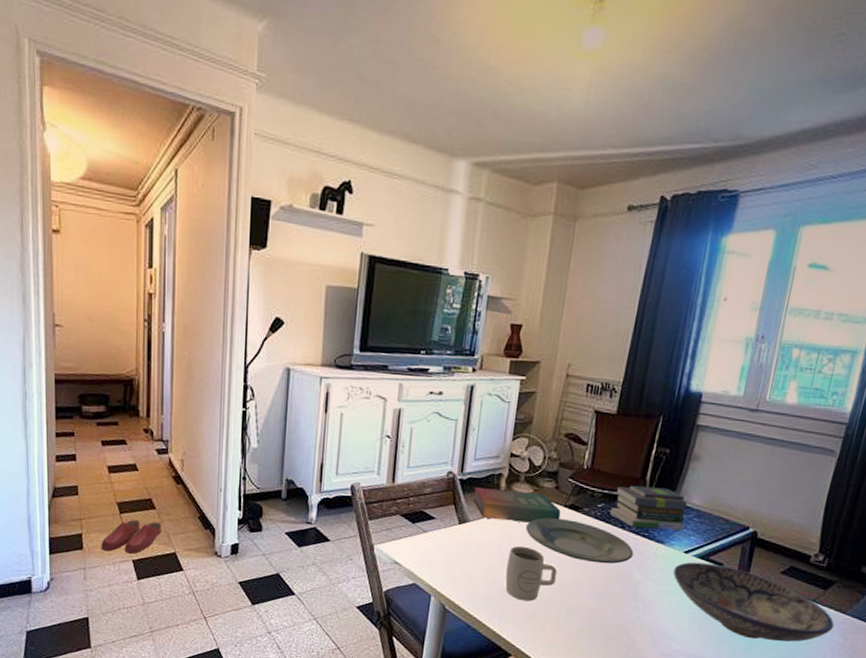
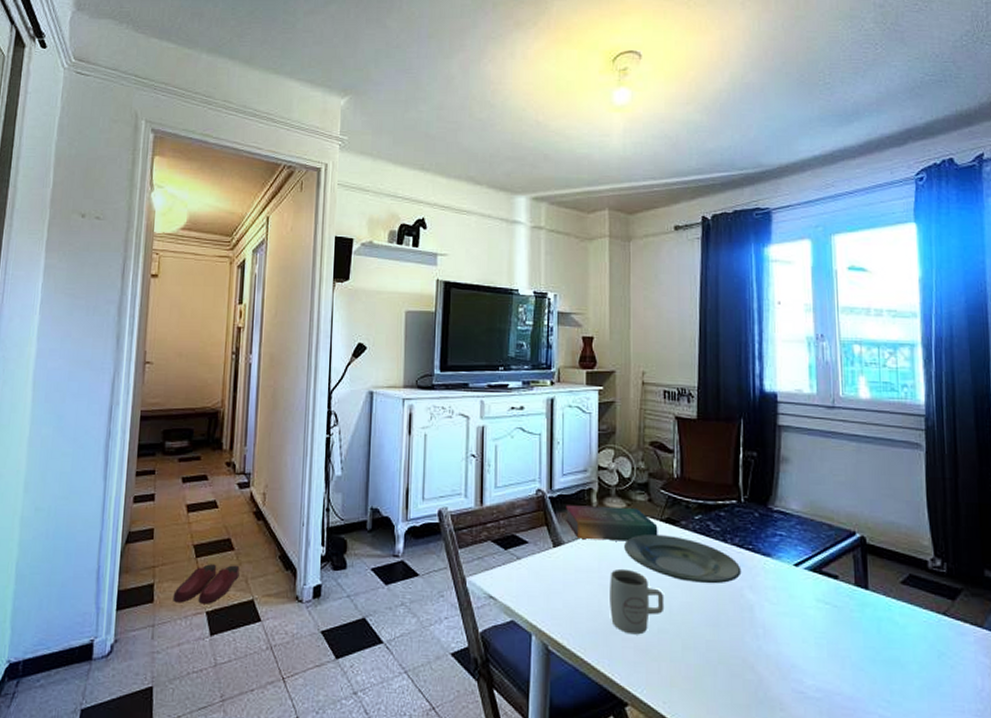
books: present [609,485,688,530] -> none [708,493,789,541]
bowl: present [672,562,835,642] -> none [787,576,974,668]

